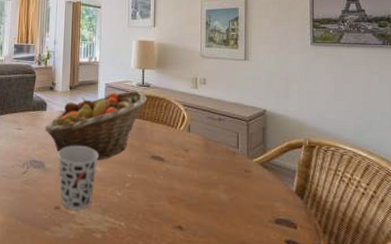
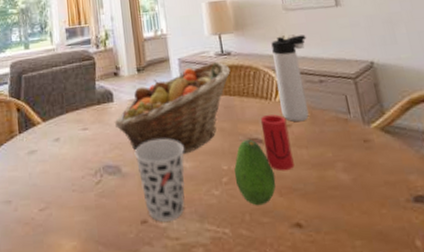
fruit: none [137,156,168,209] -> present [234,139,276,206]
cup: none [164,140,186,185] -> present [260,114,295,171]
thermos bottle: none [183,79,215,149] -> present [271,35,309,122]

